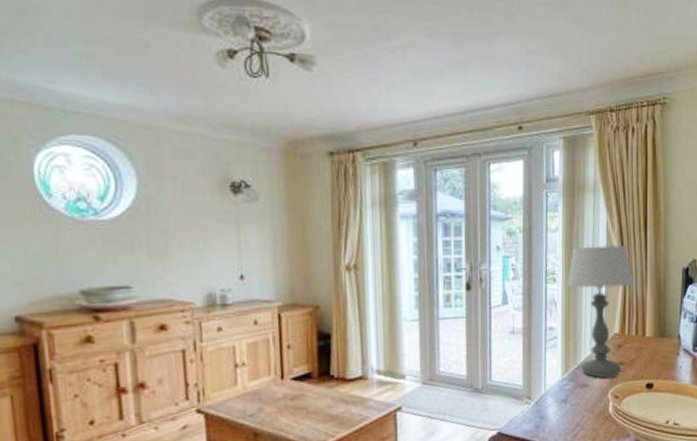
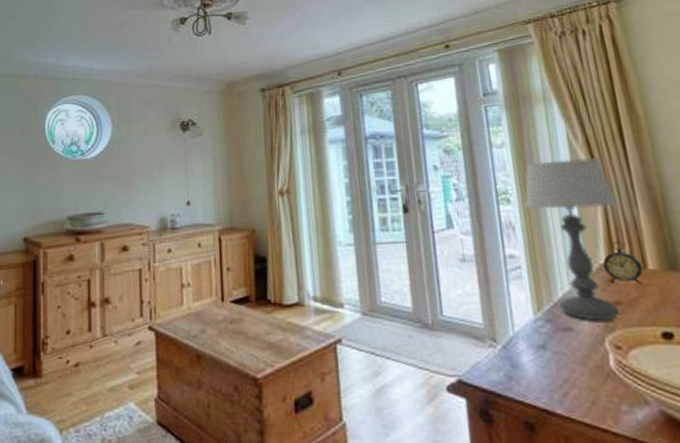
alarm clock: none [616,315,642,349] -> present [602,241,643,286]

